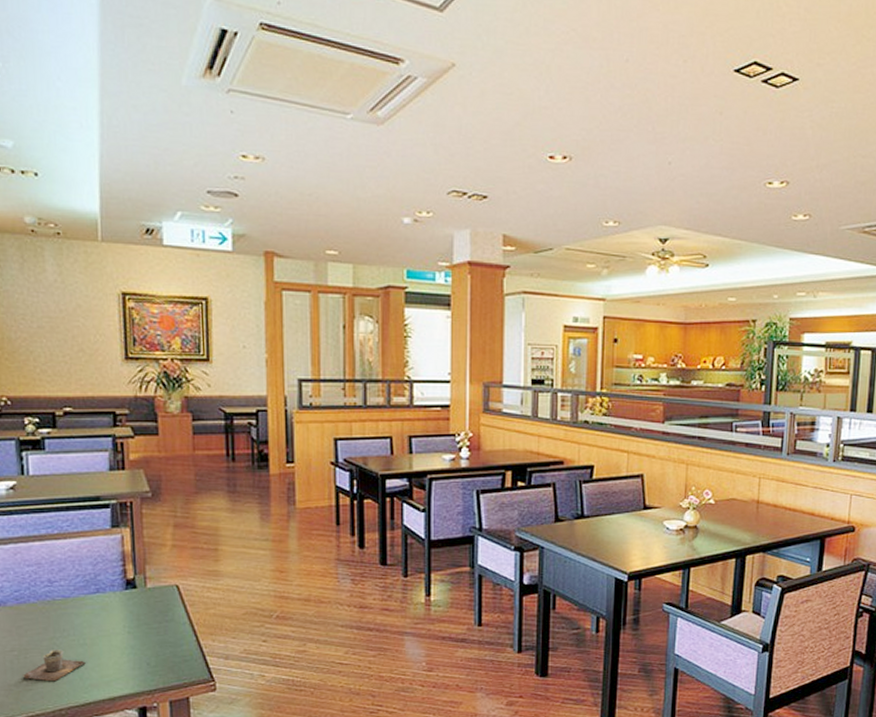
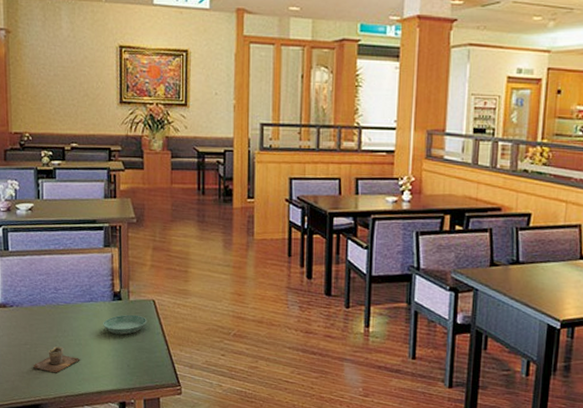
saucer: none [114,604,170,628] -> present [103,314,147,335]

